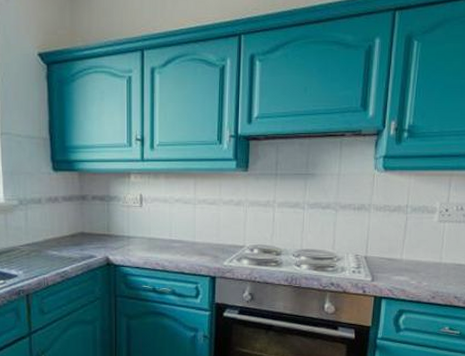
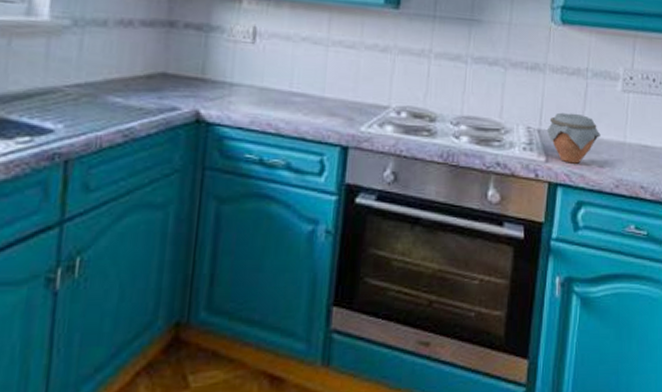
jar: none [372,242,419,281] -> present [546,112,601,164]

